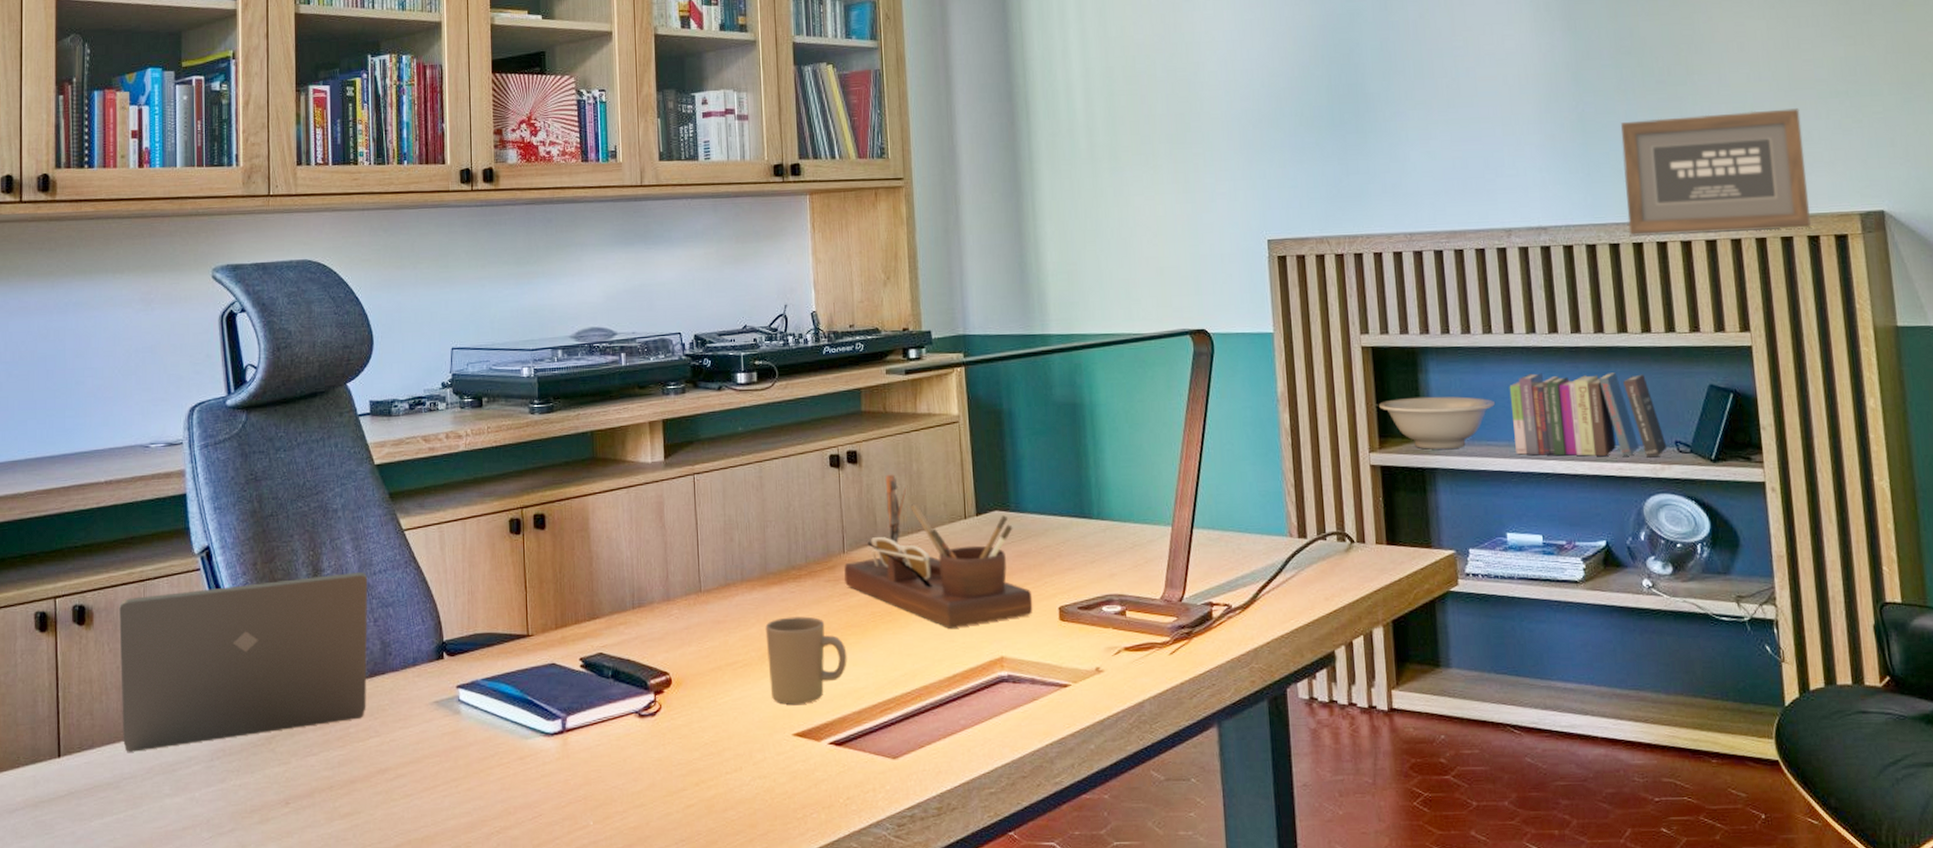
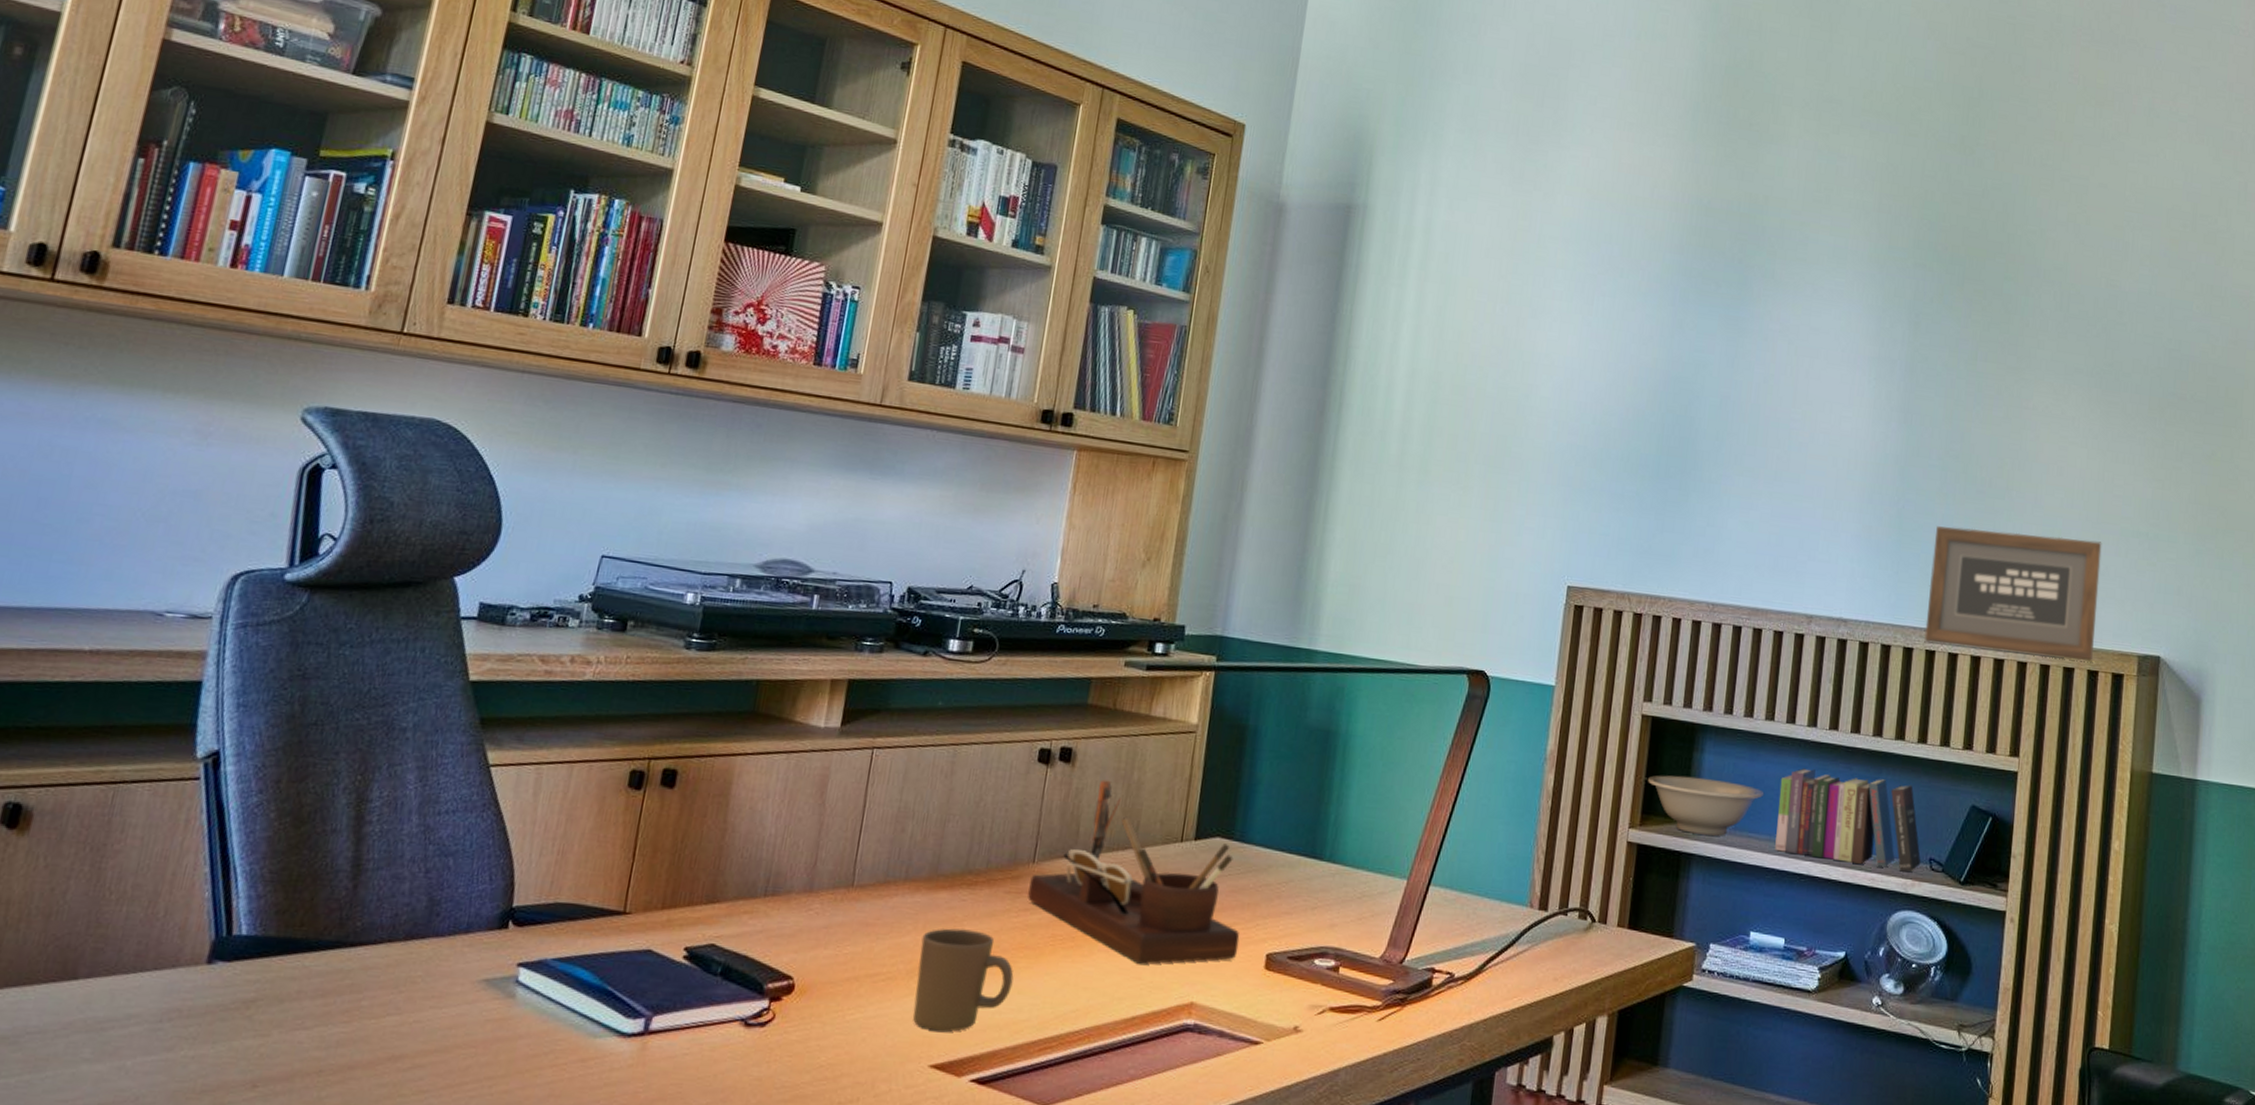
laptop: present [119,571,368,752] -> none [36,802,429,1000]

